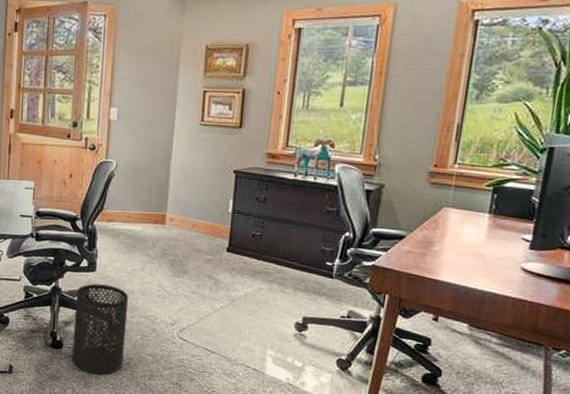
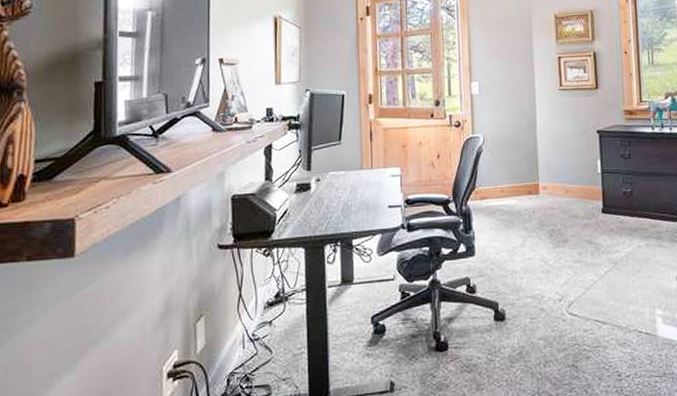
trash can: present [72,283,129,375] -> none [457,268,515,373]

